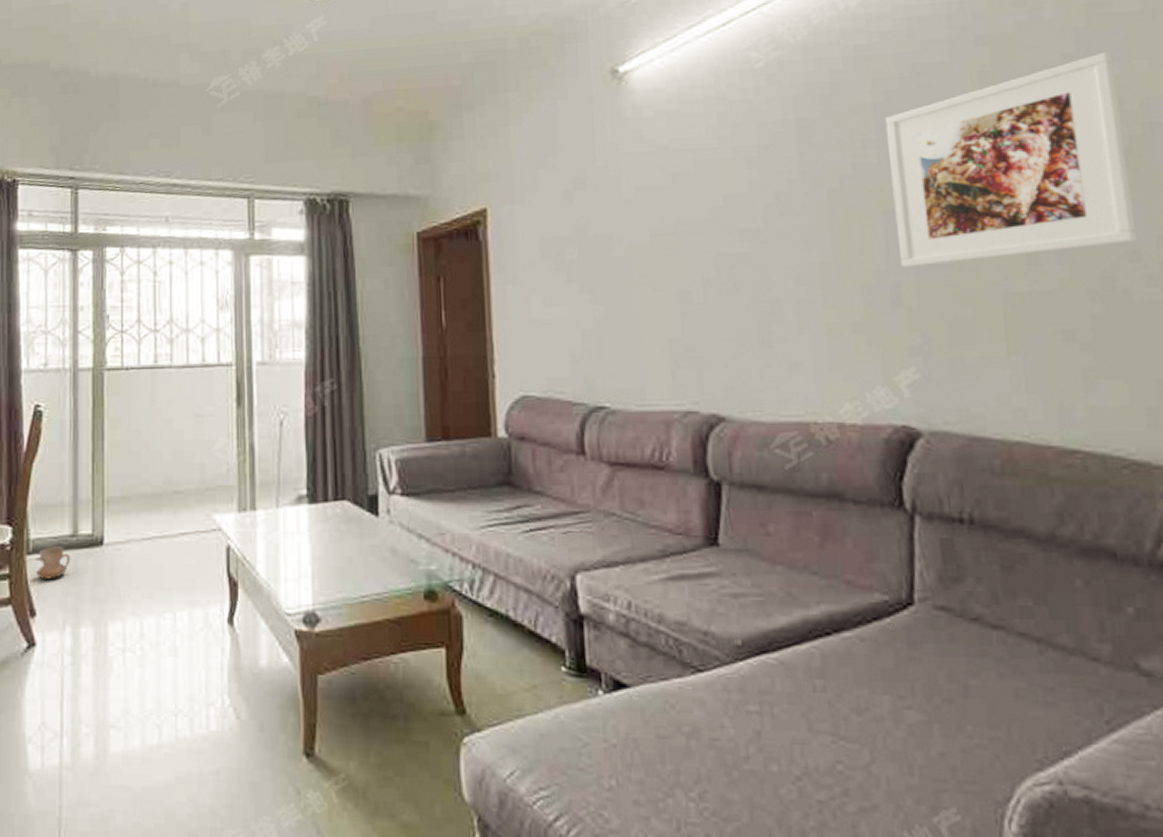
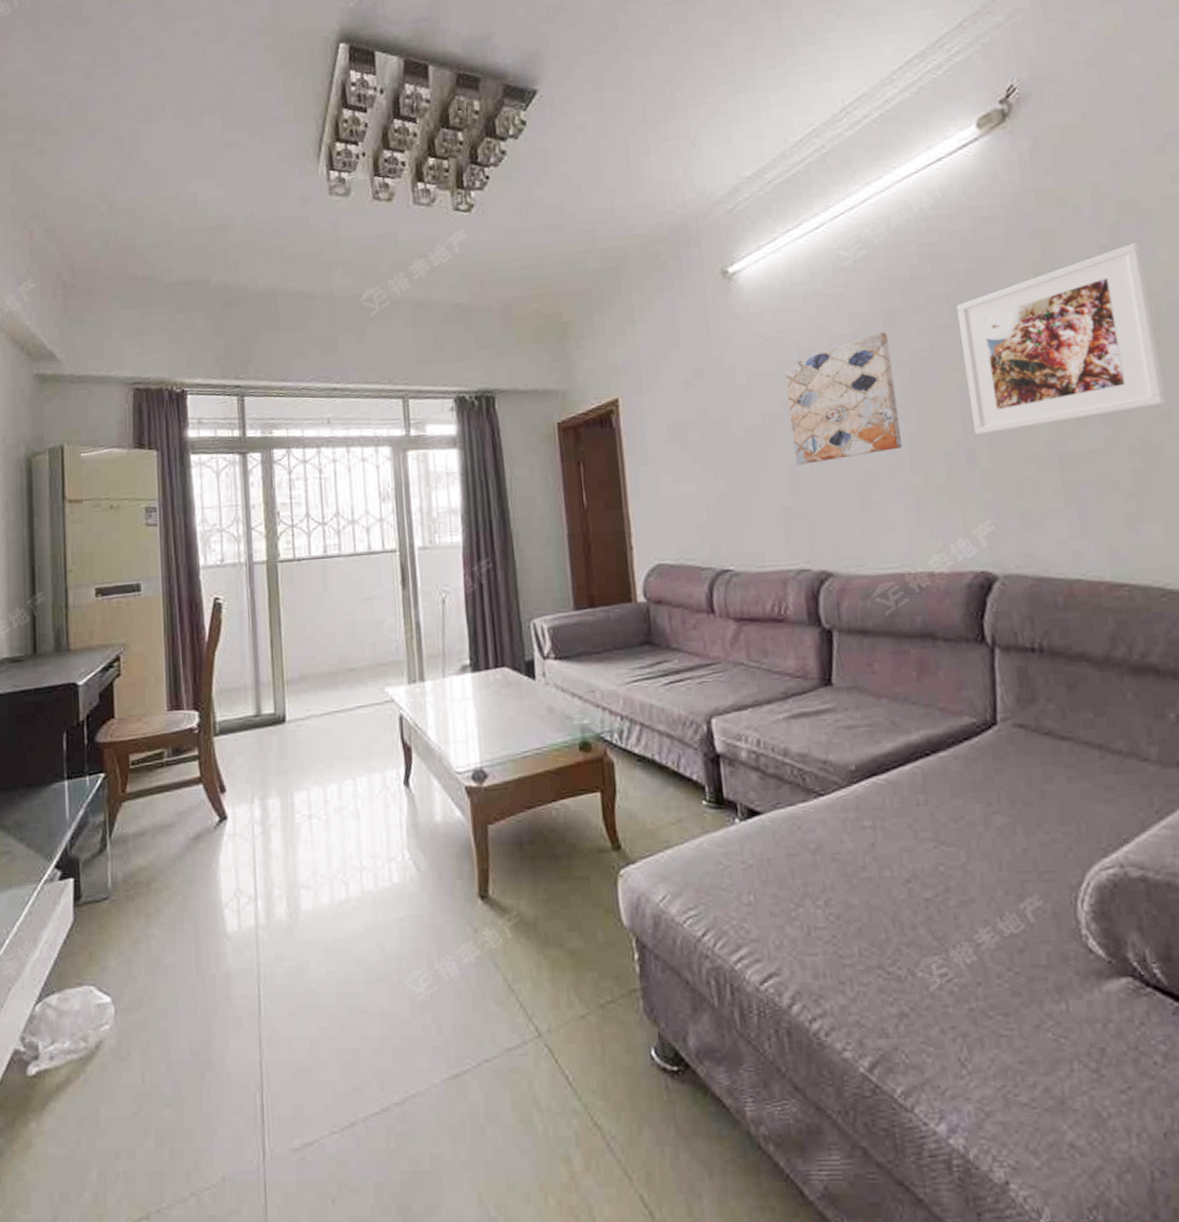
ceramic jug: present [35,546,71,579] -> none [222,726,256,758]
wall art: none [678,144,814,292] -> present [784,331,903,465]

